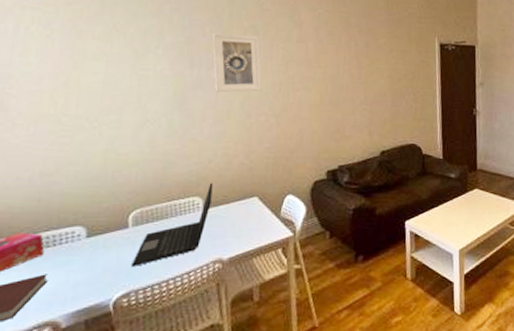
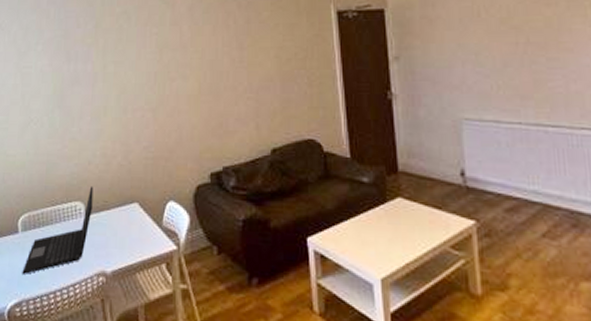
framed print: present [212,33,262,93] -> none [86,22,136,87]

